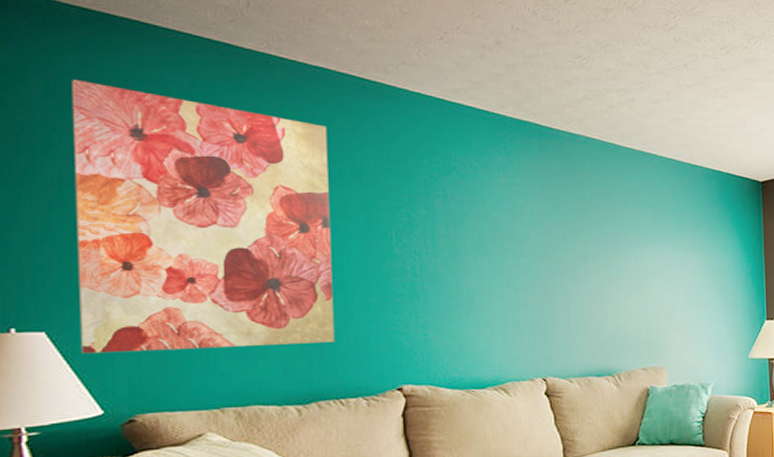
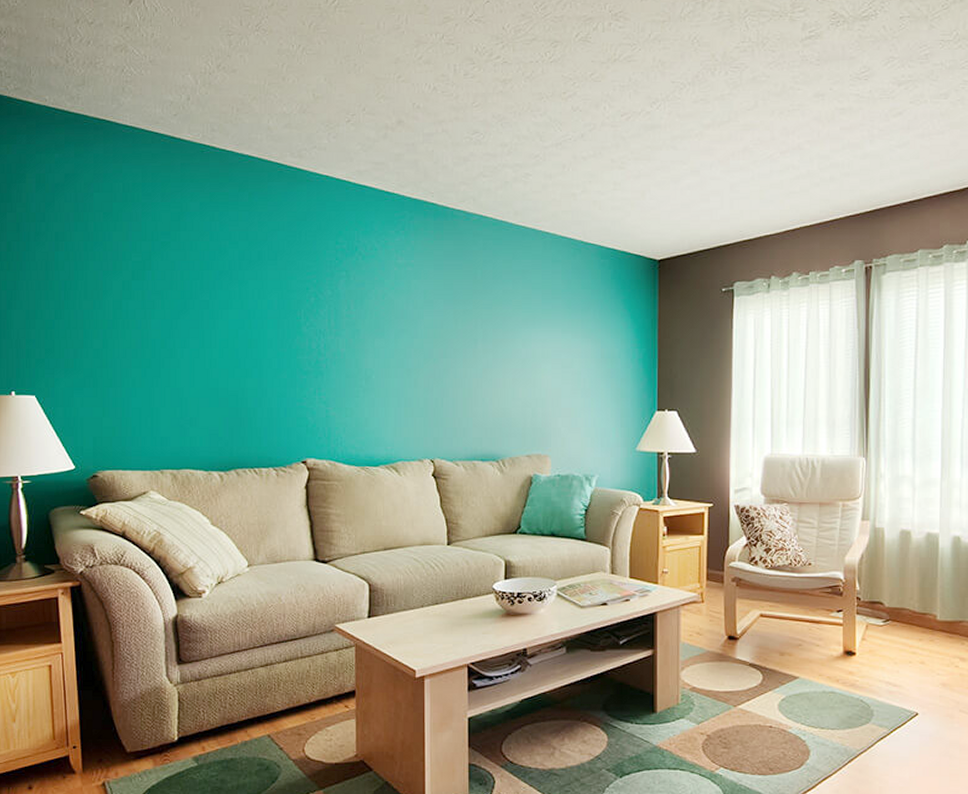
wall art: present [72,79,335,354] -> none [56,175,252,416]

